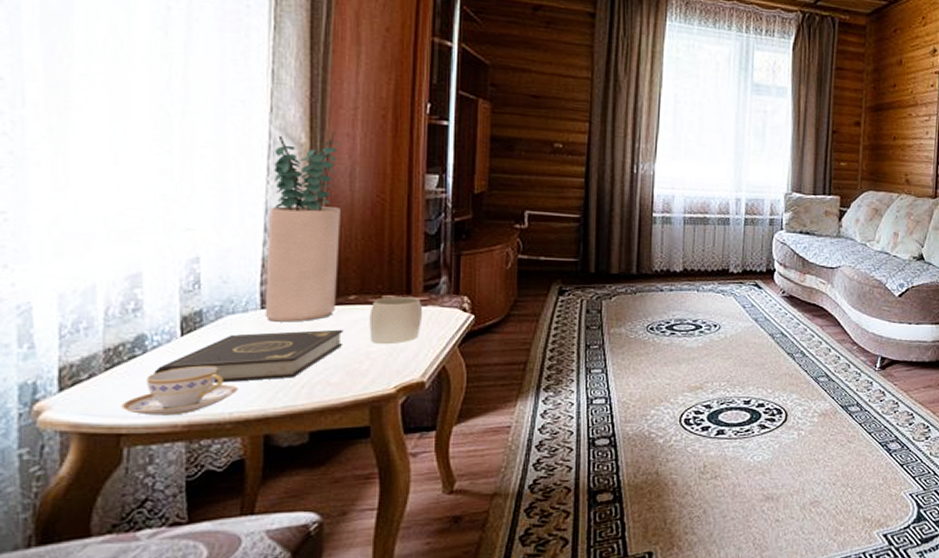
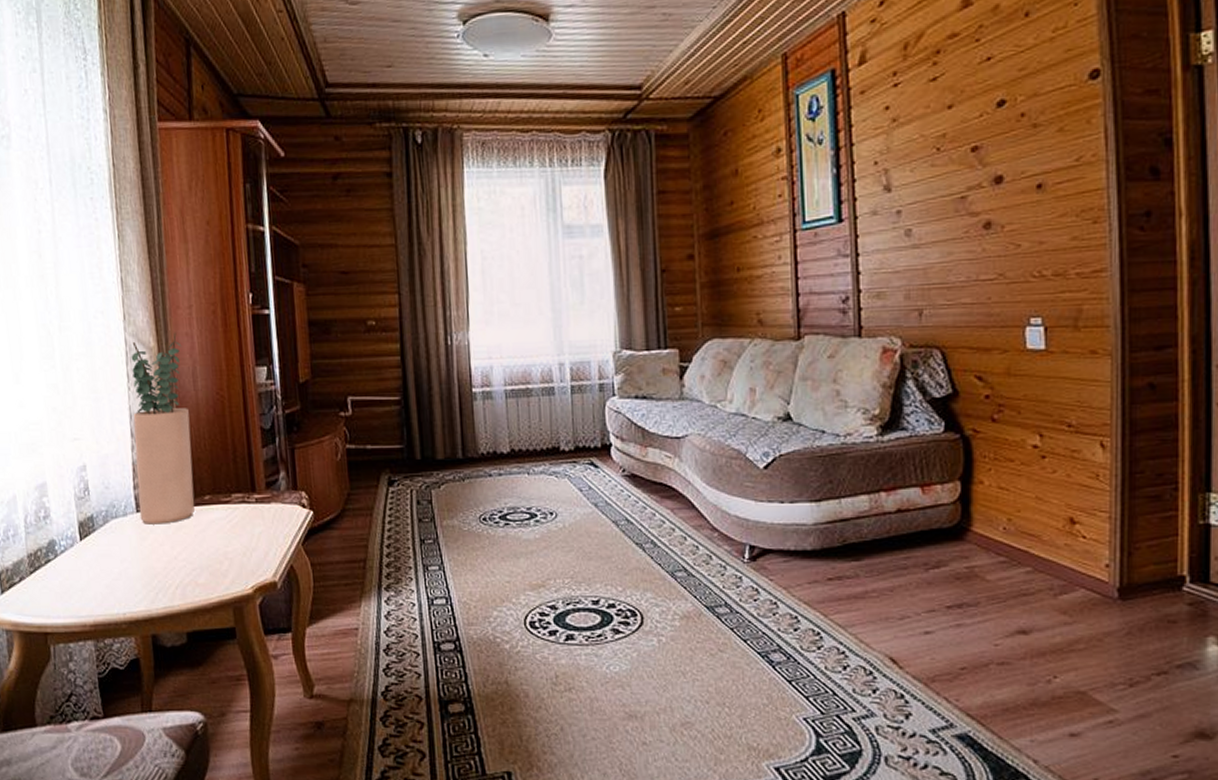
teacup: present [121,365,238,416] -> none [44,568,128,616]
book: present [154,329,344,383] -> none [64,530,205,585]
mug: present [369,296,423,345] -> none [223,494,268,544]

